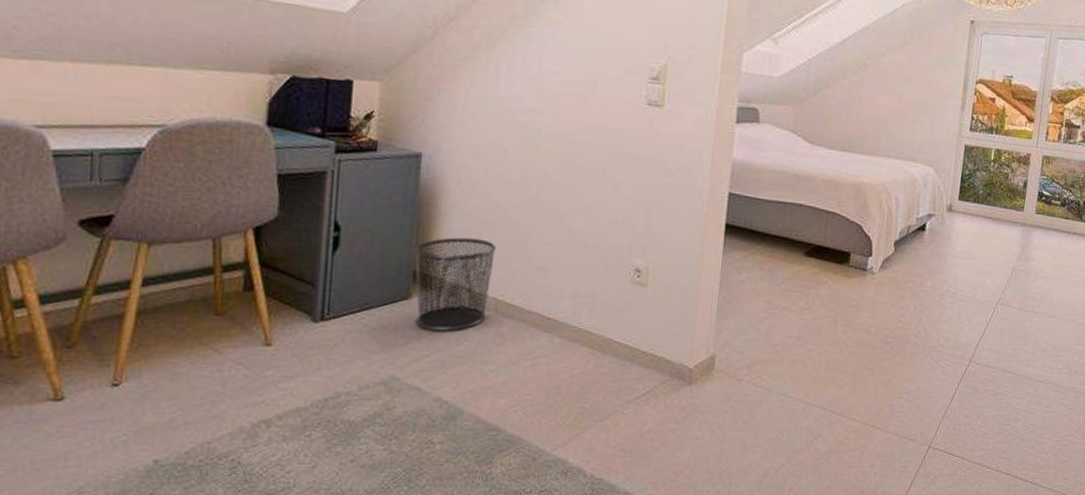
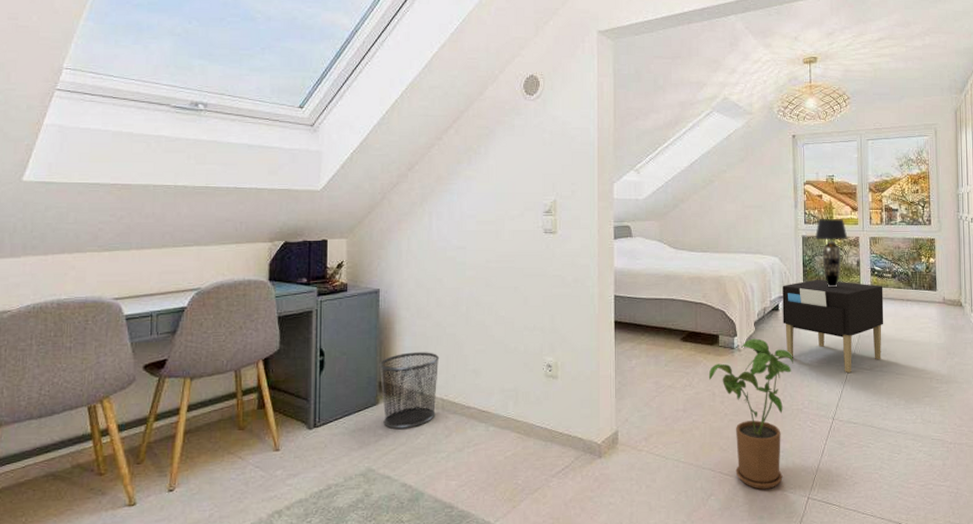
house plant: none [832,260,935,434] -> present [708,338,794,489]
nightstand: none [928,198,1049,310] -> present [782,279,884,373]
table lamp: none [980,126,1018,211] -> present [815,218,848,288]

